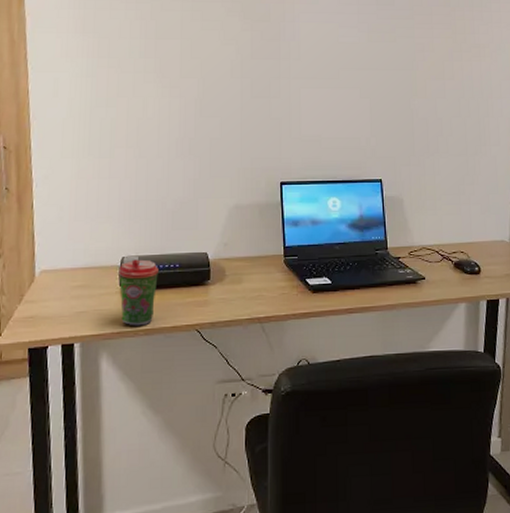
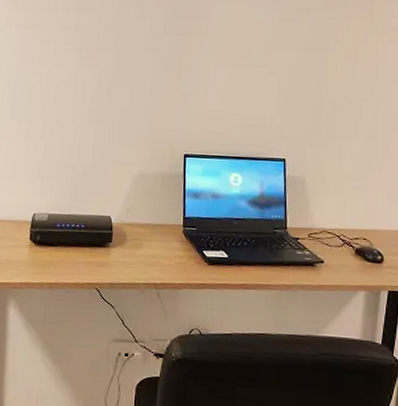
coffee cup: present [119,259,158,326] -> none [29,217,65,280]

